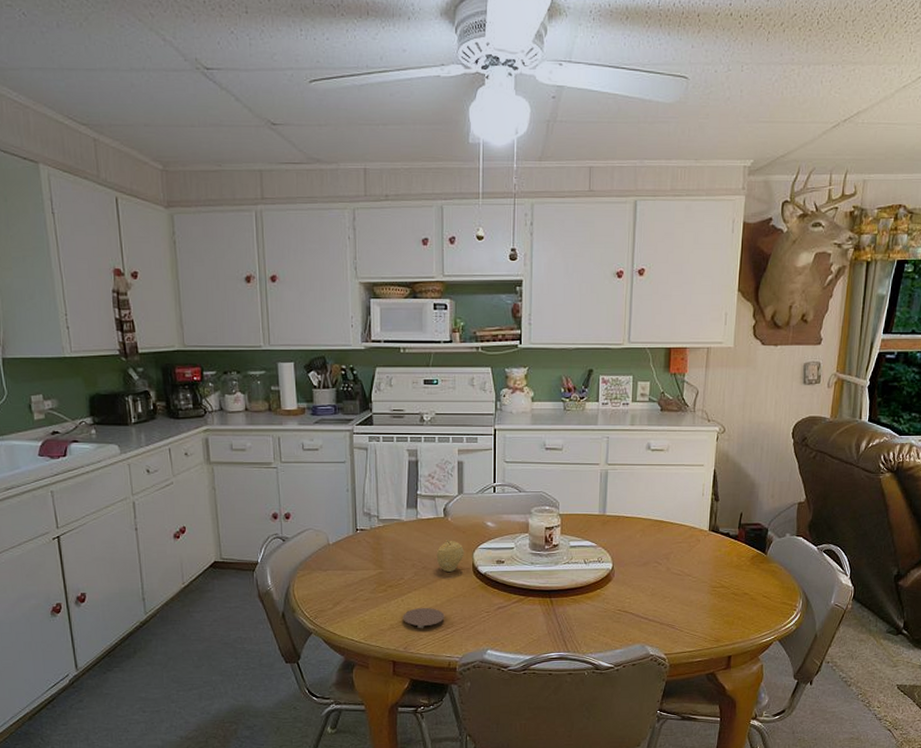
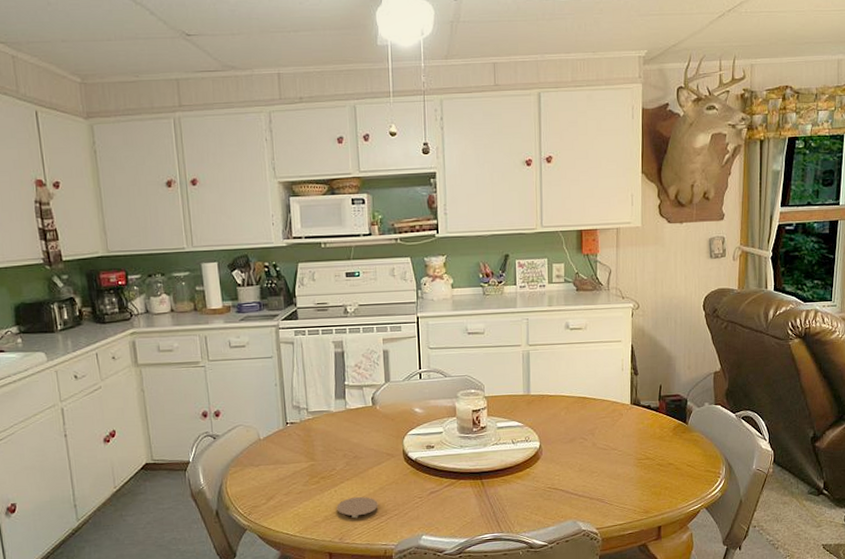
fruit: present [436,539,464,572] -> none [366,427,394,460]

